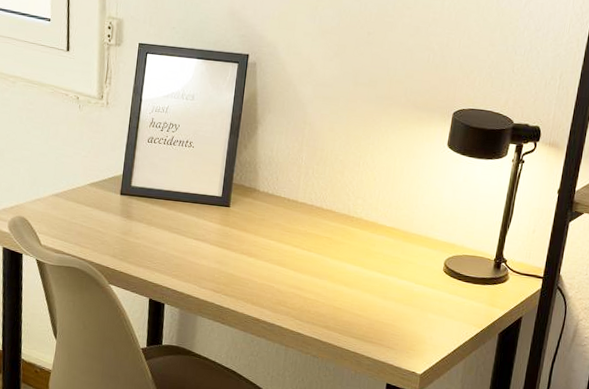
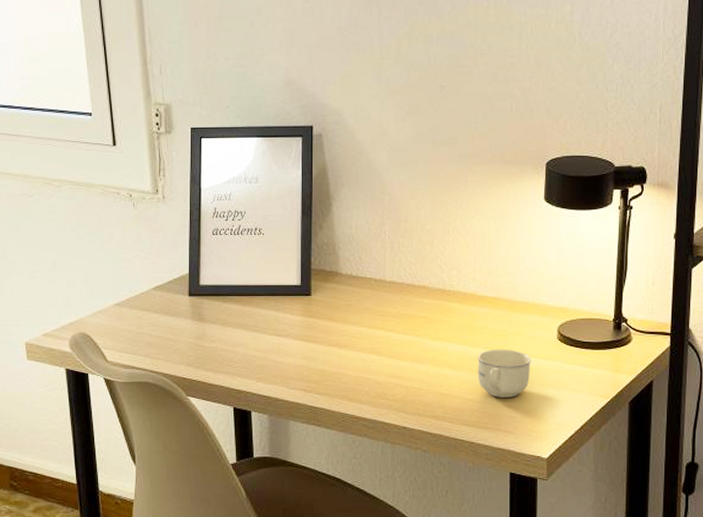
cup: none [369,273,418,318] -> present [477,349,531,397]

